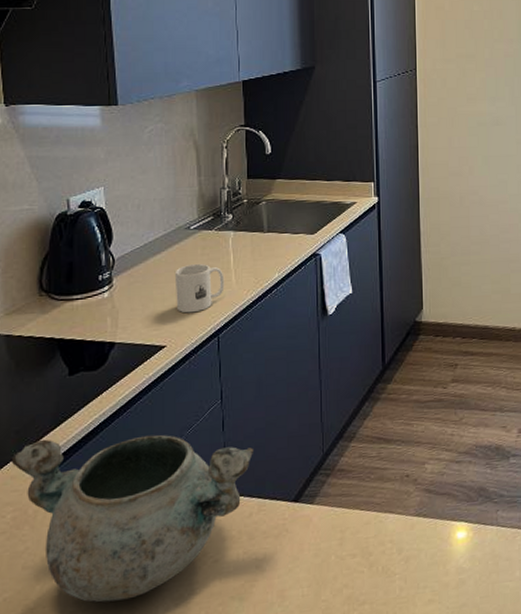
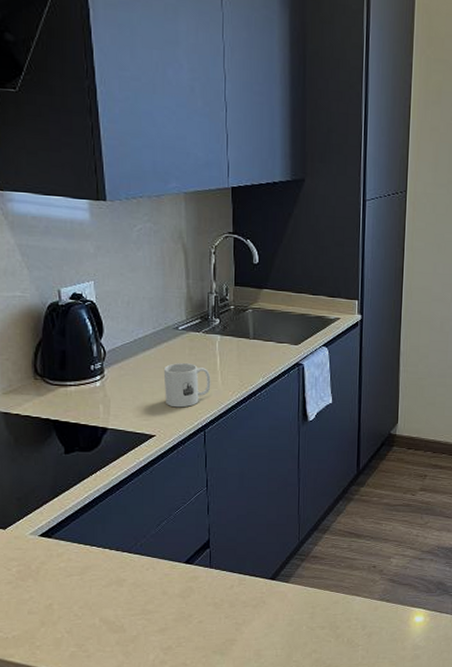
decorative bowl: present [11,434,253,603] -> none [14,507,235,646]

